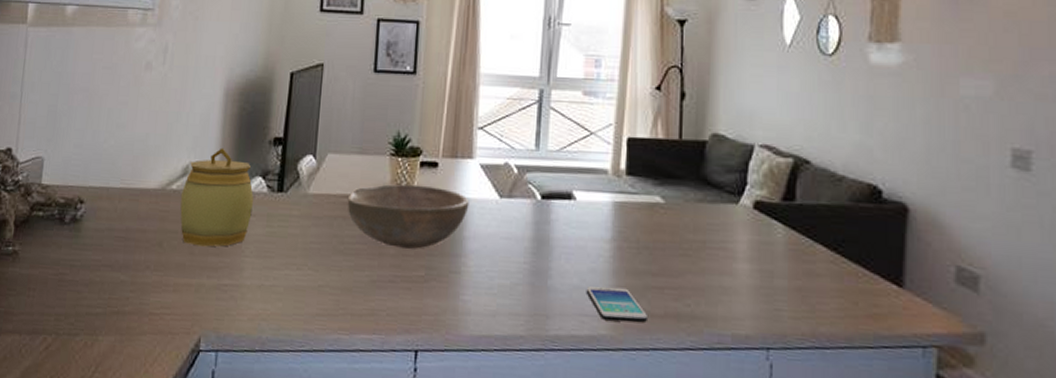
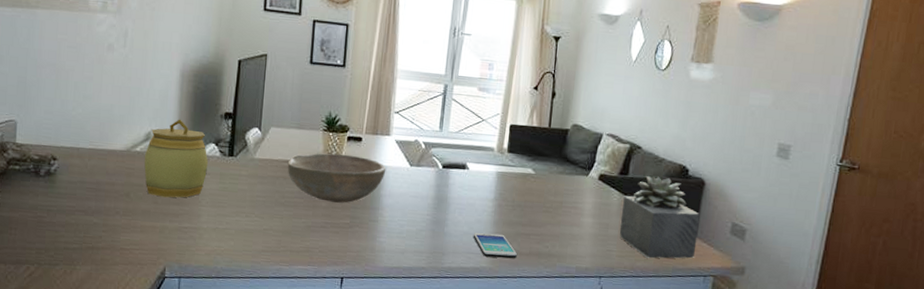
succulent plant: none [789,201,906,321] -> present [619,176,700,259]

